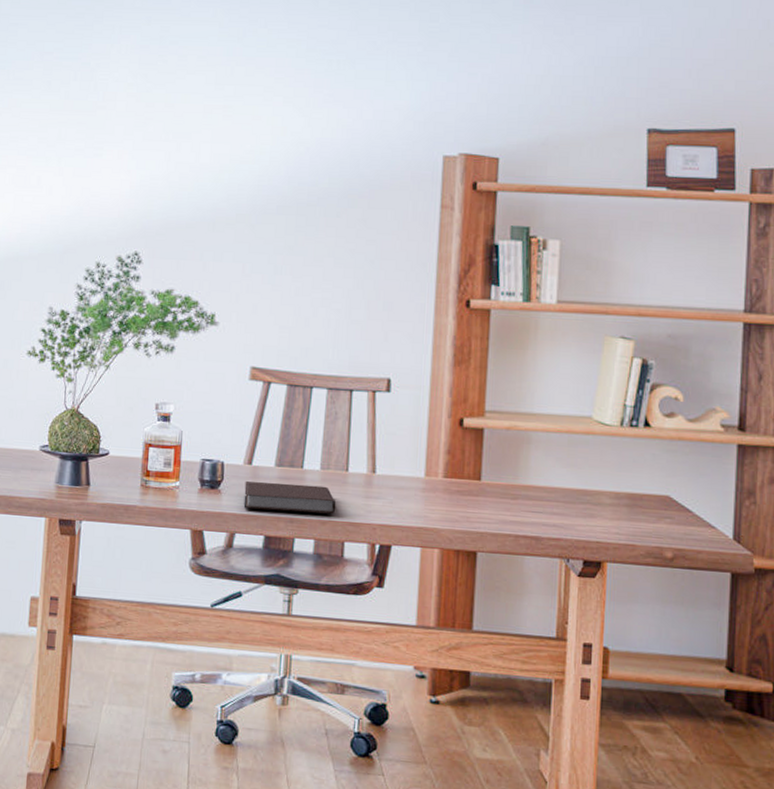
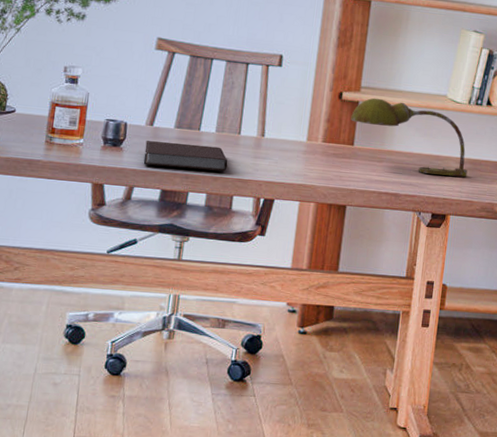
desk lamp: none [475,423,625,516] -> present [350,98,468,177]

